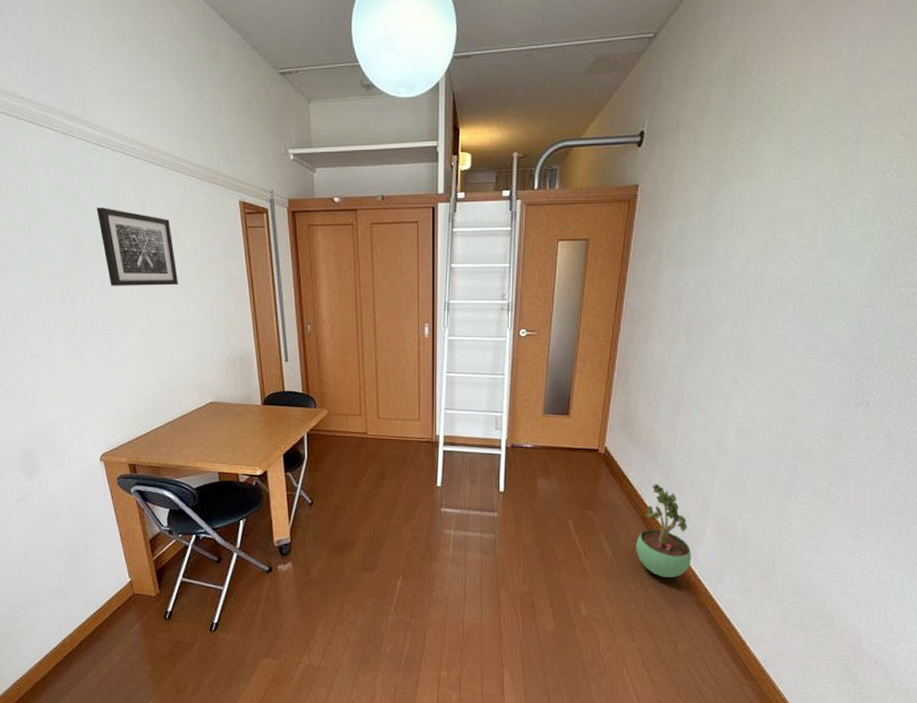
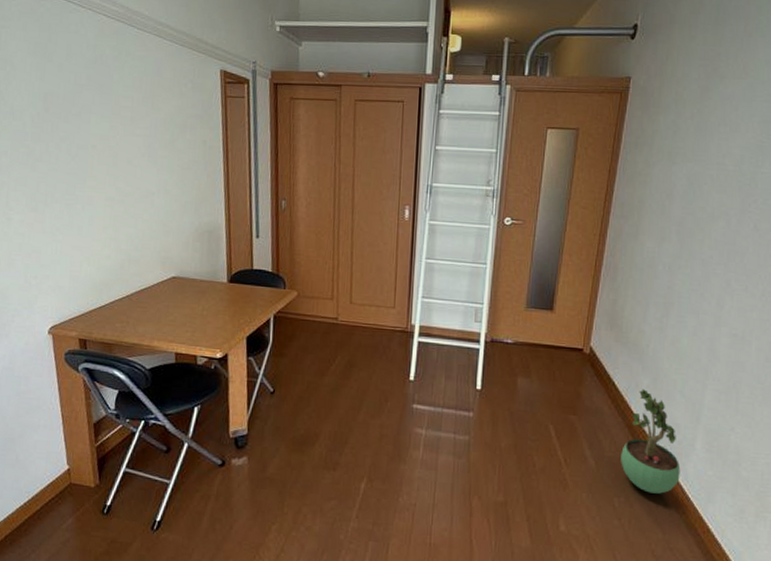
wall art: present [96,208,179,286] -> none [71,68,151,152]

